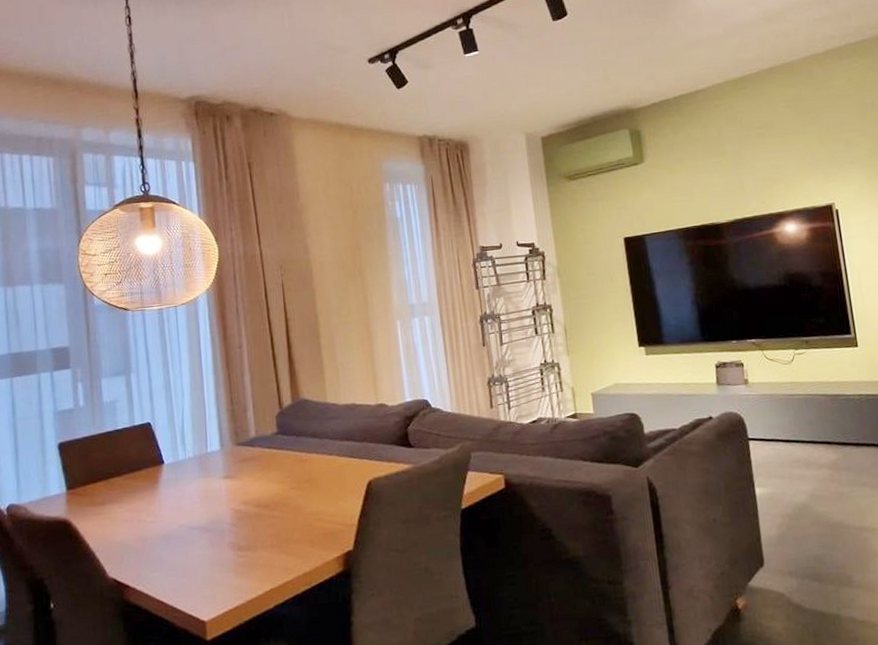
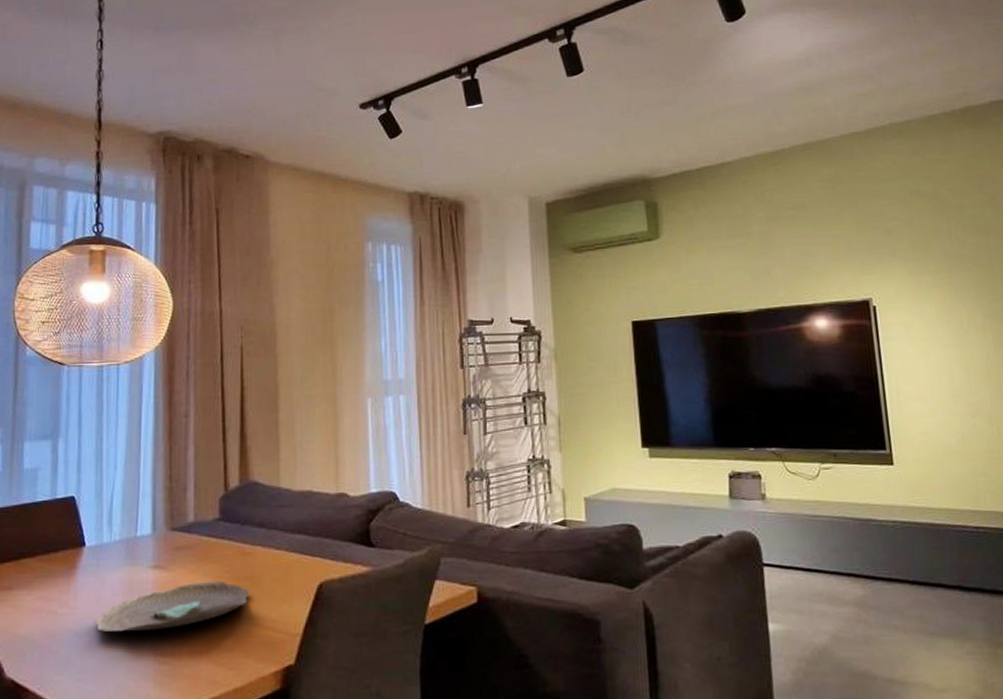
decorative bowl: none [180,484,310,534] -> present [95,580,249,632]

